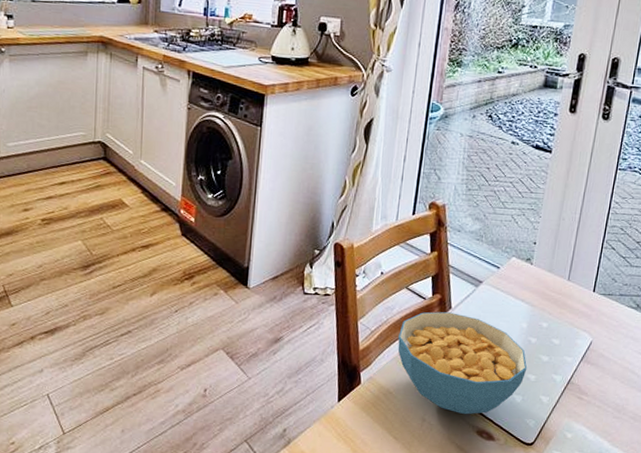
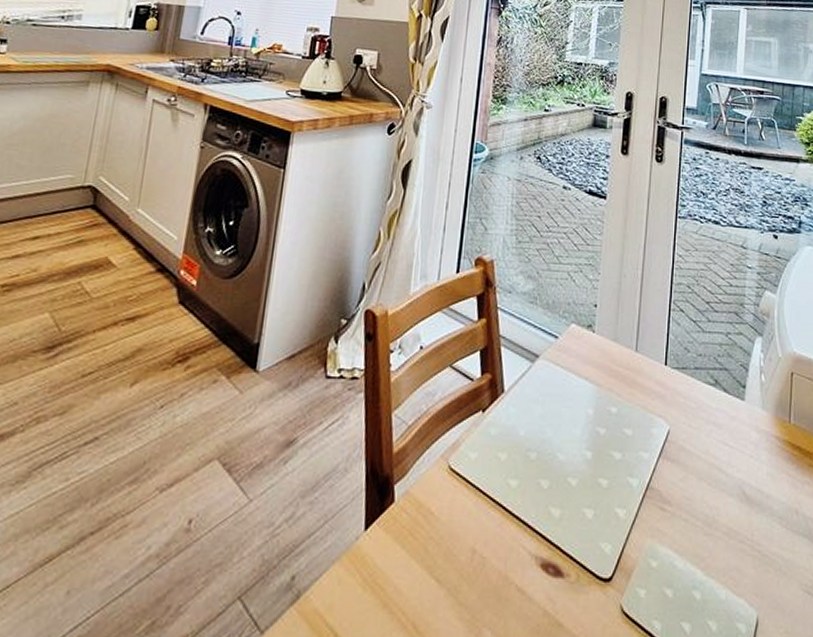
cereal bowl: present [397,312,528,415] -> none [440,397,598,541]

